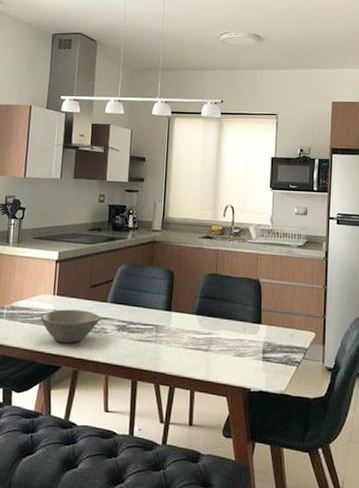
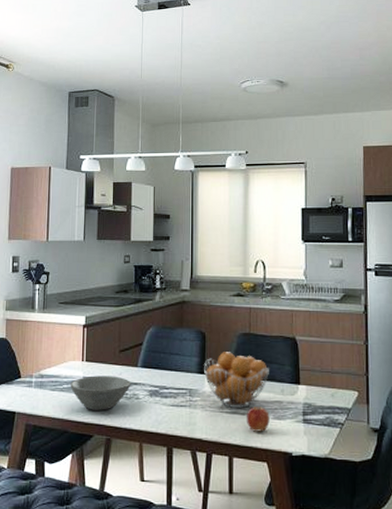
fruit basket: none [171,291,233,345] -> present [204,352,269,408]
apple: none [208,344,231,368] -> present [246,407,270,432]

